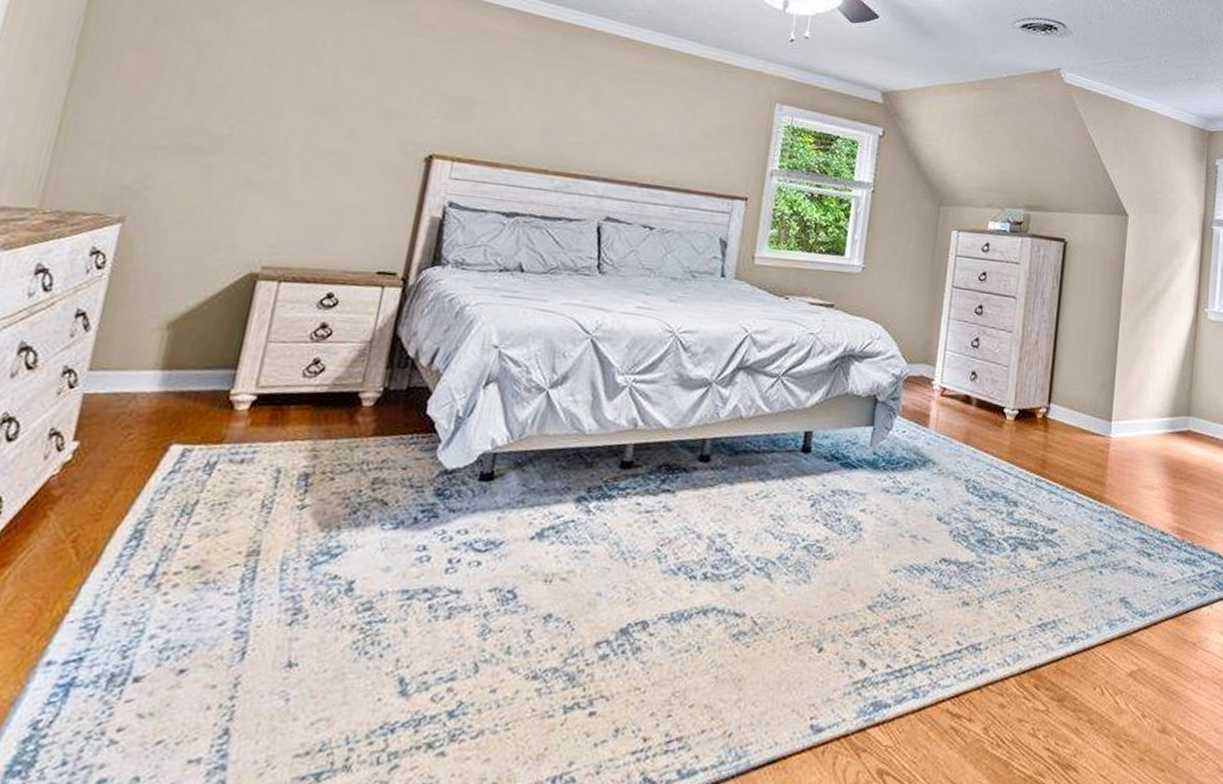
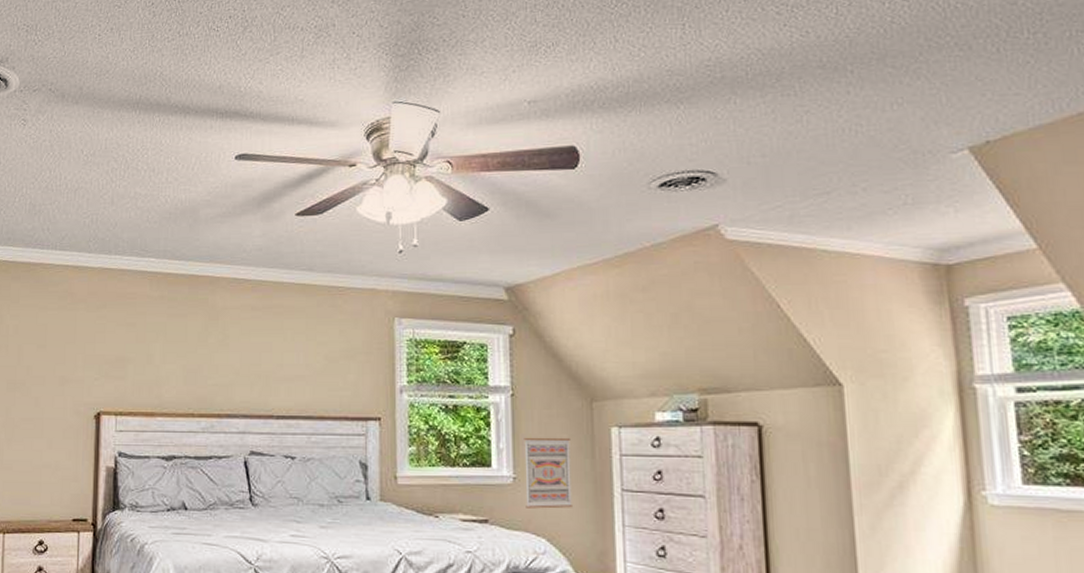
wall art: none [869,231,917,299] -> present [524,437,572,509]

